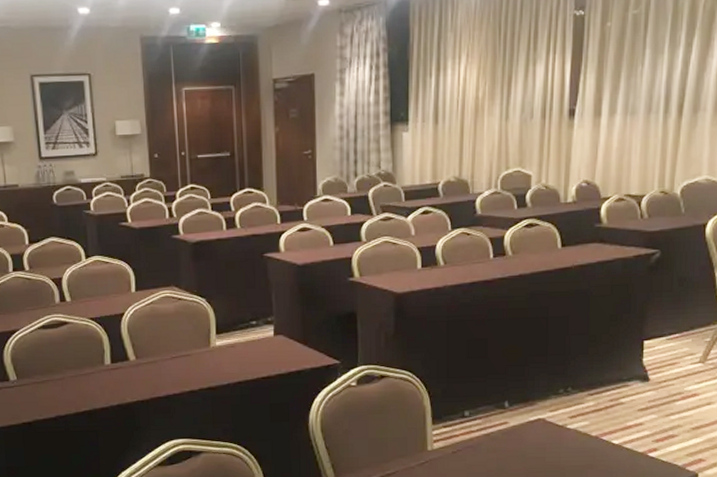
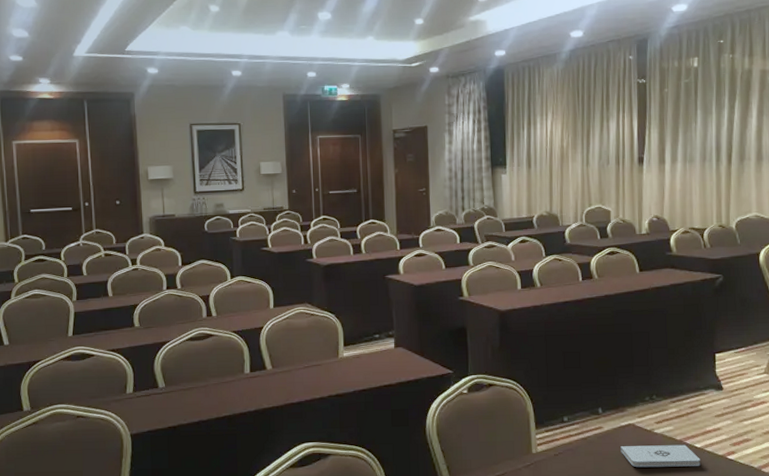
notepad: none [527,441,617,466] -> present [620,444,701,468]

